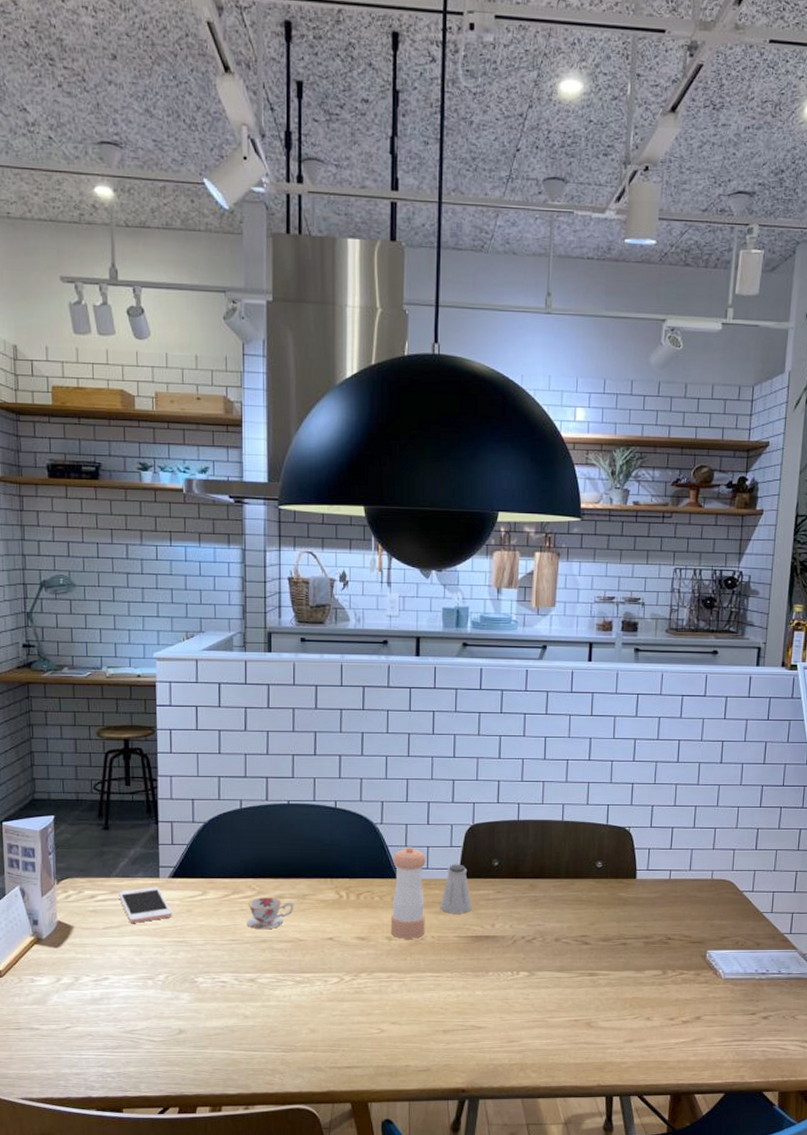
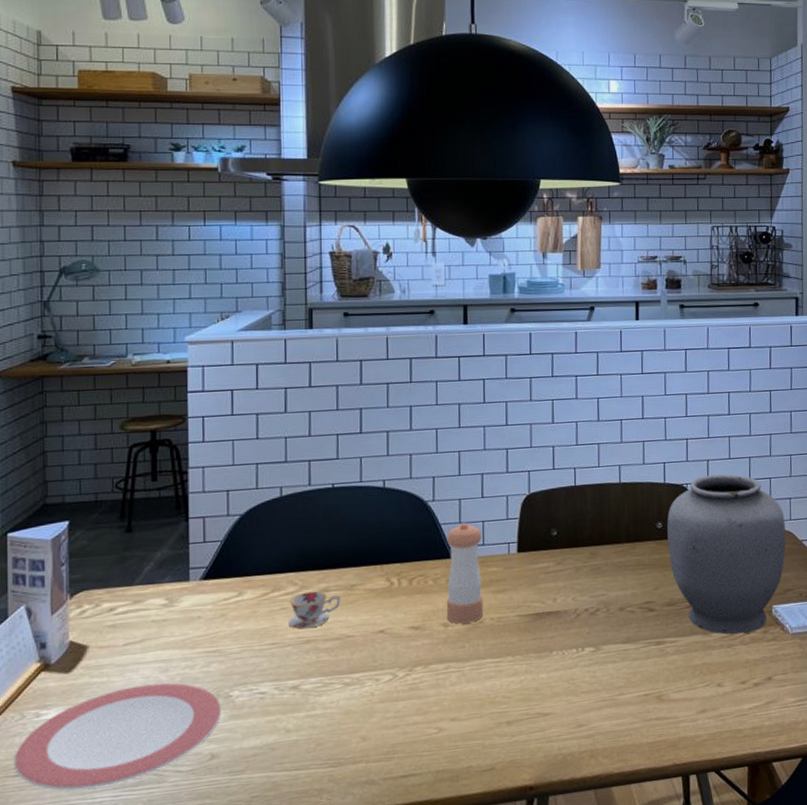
plate: none [14,964,188,1047] -> present [13,683,221,791]
cell phone: present [119,887,172,923] -> none [142,592,204,636]
saltshaker: present [440,864,472,914] -> none [498,537,532,592]
vase: none [606,821,727,974] -> present [667,474,786,635]

